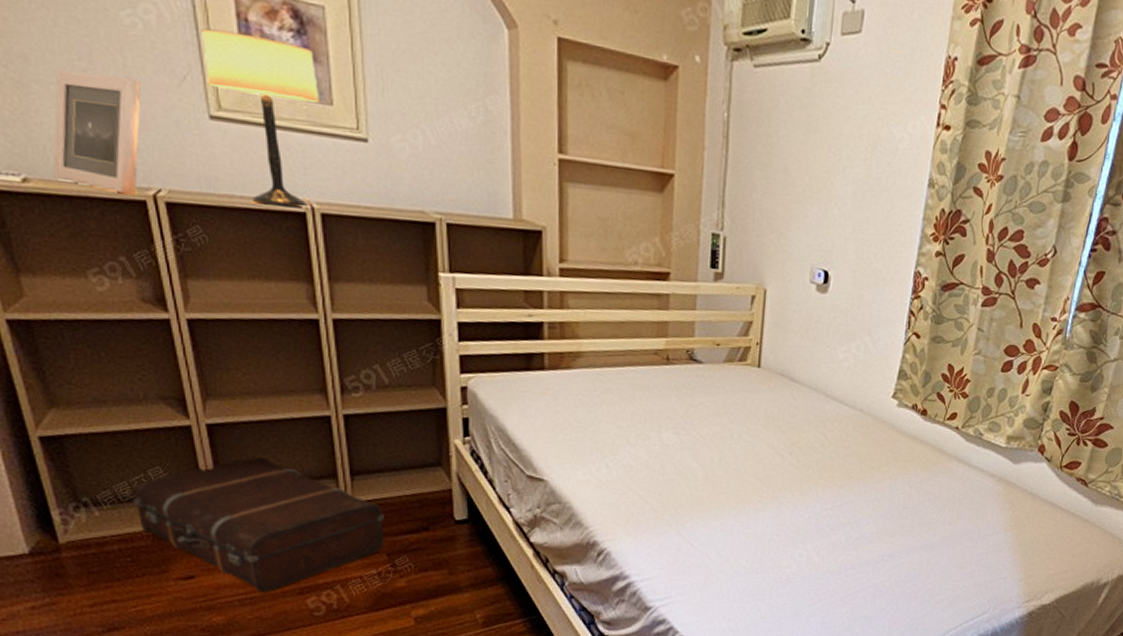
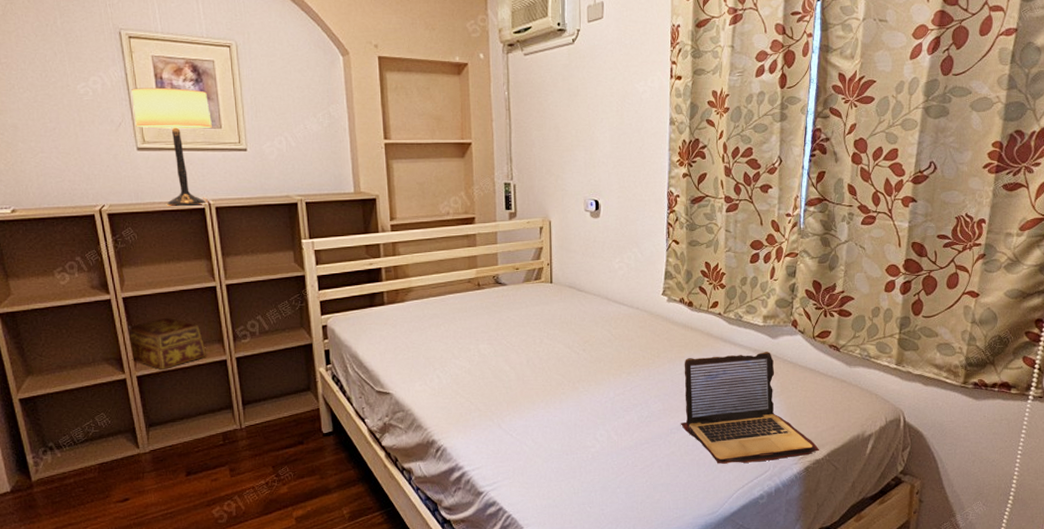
picture frame: present [53,70,141,195] -> none [32,129,91,212]
suitcase: present [133,457,384,593] -> none [84,398,270,508]
decorative box: none [192,352,304,420] -> present [126,317,207,370]
laptop: none [894,476,1048,602] -> present [680,352,820,464]

